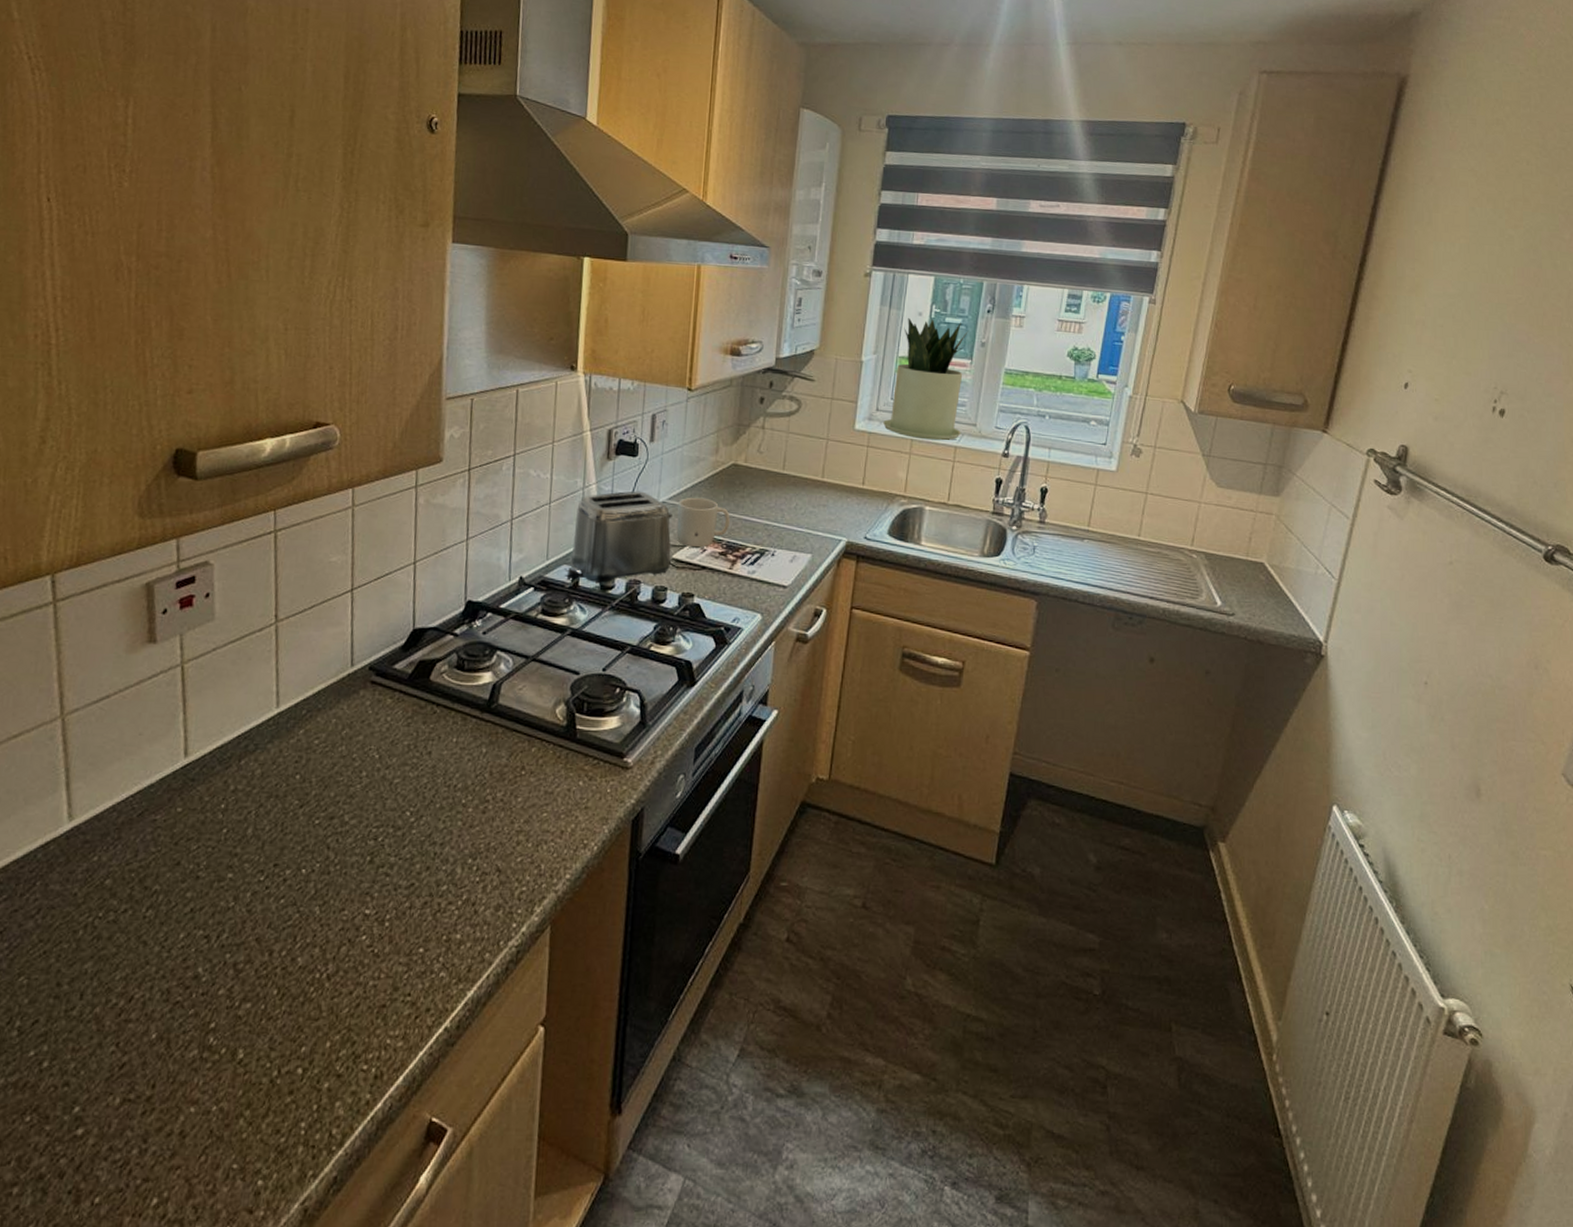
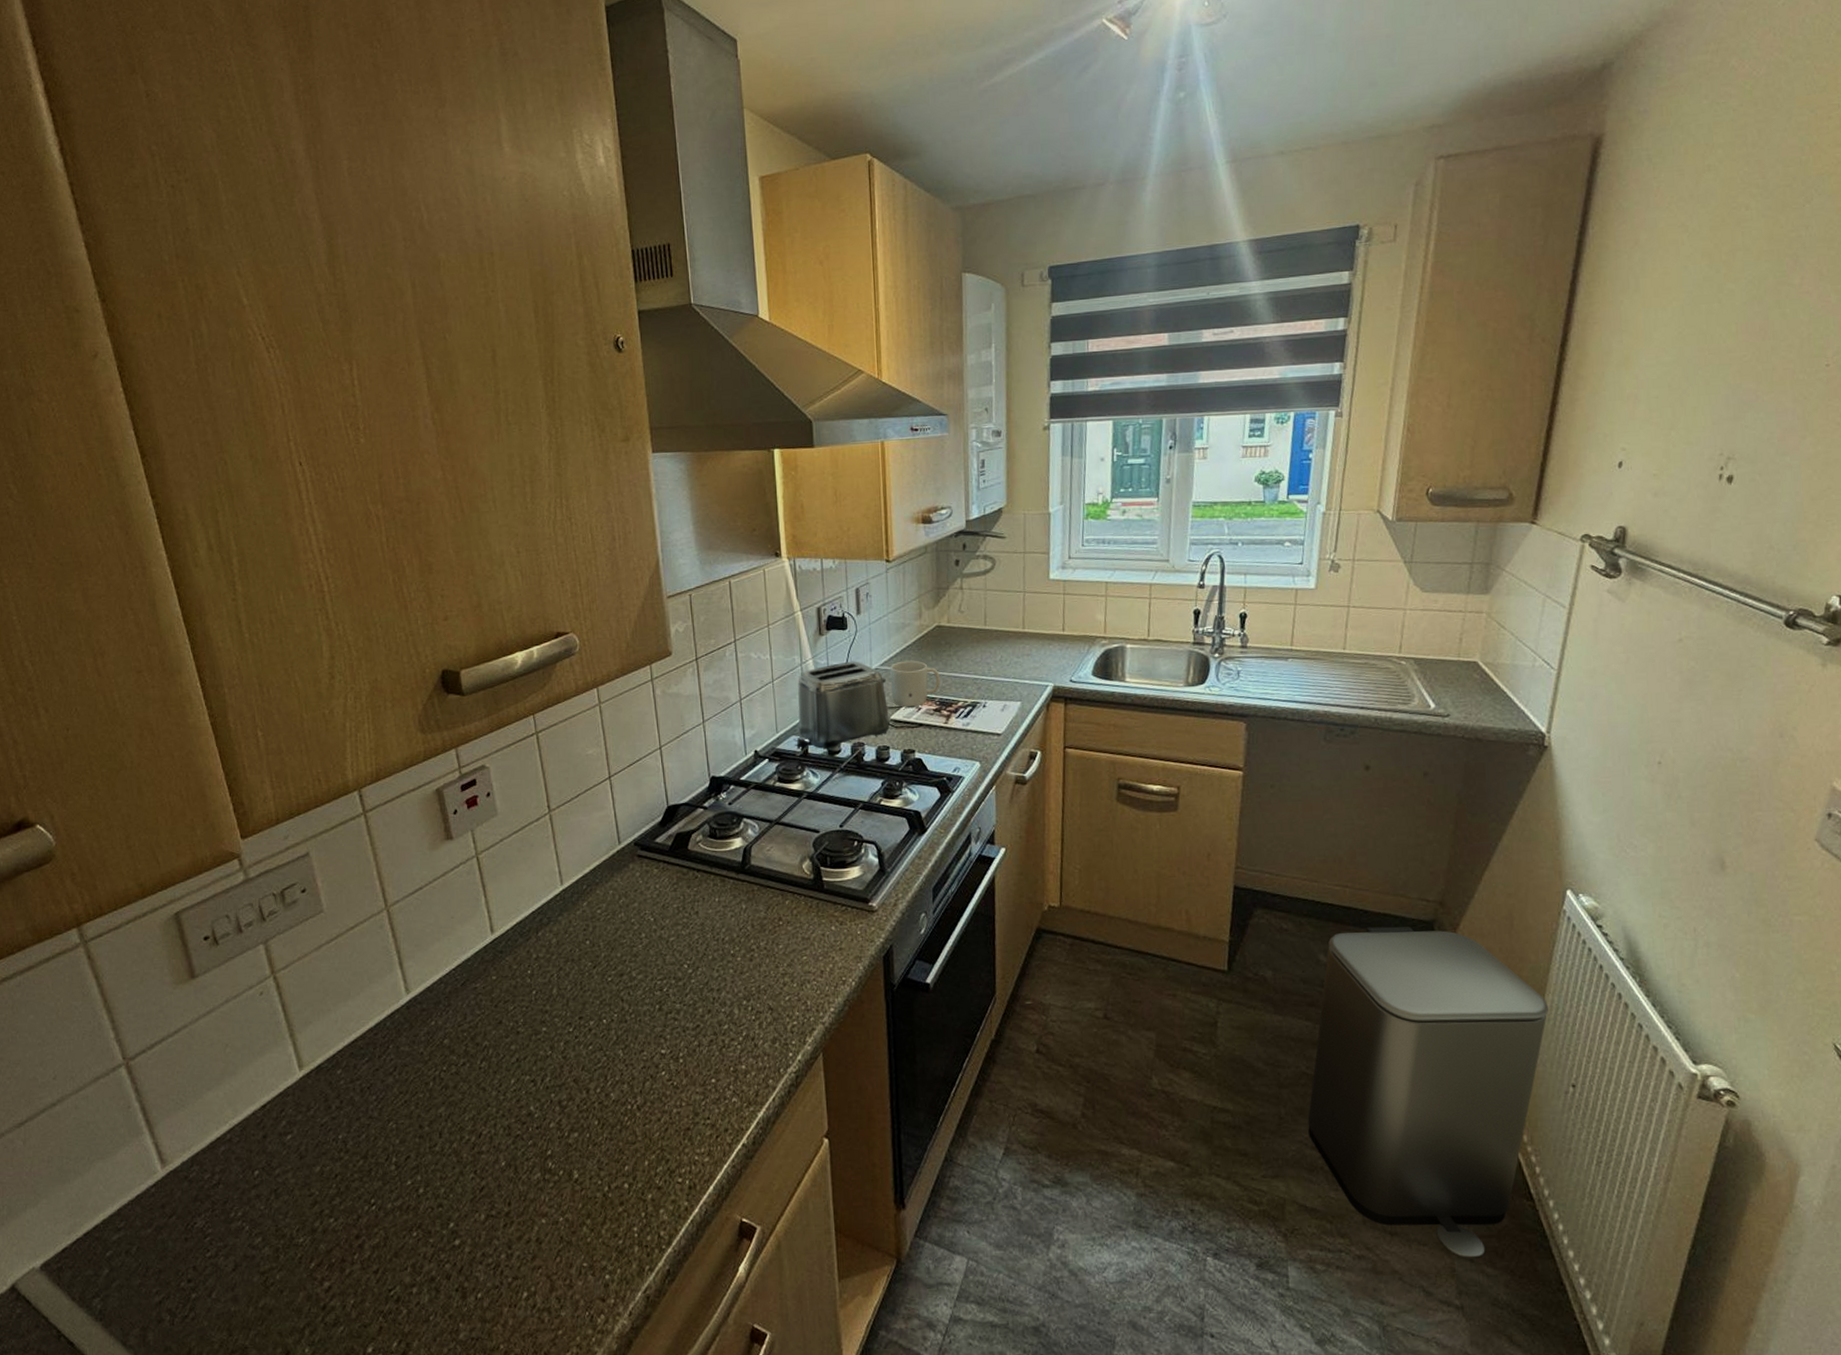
planter: present [883,318,968,441] -> none [1076,462,1156,581]
pedal bin: none [1062,828,1309,1200] -> present [1307,926,1549,1259]

